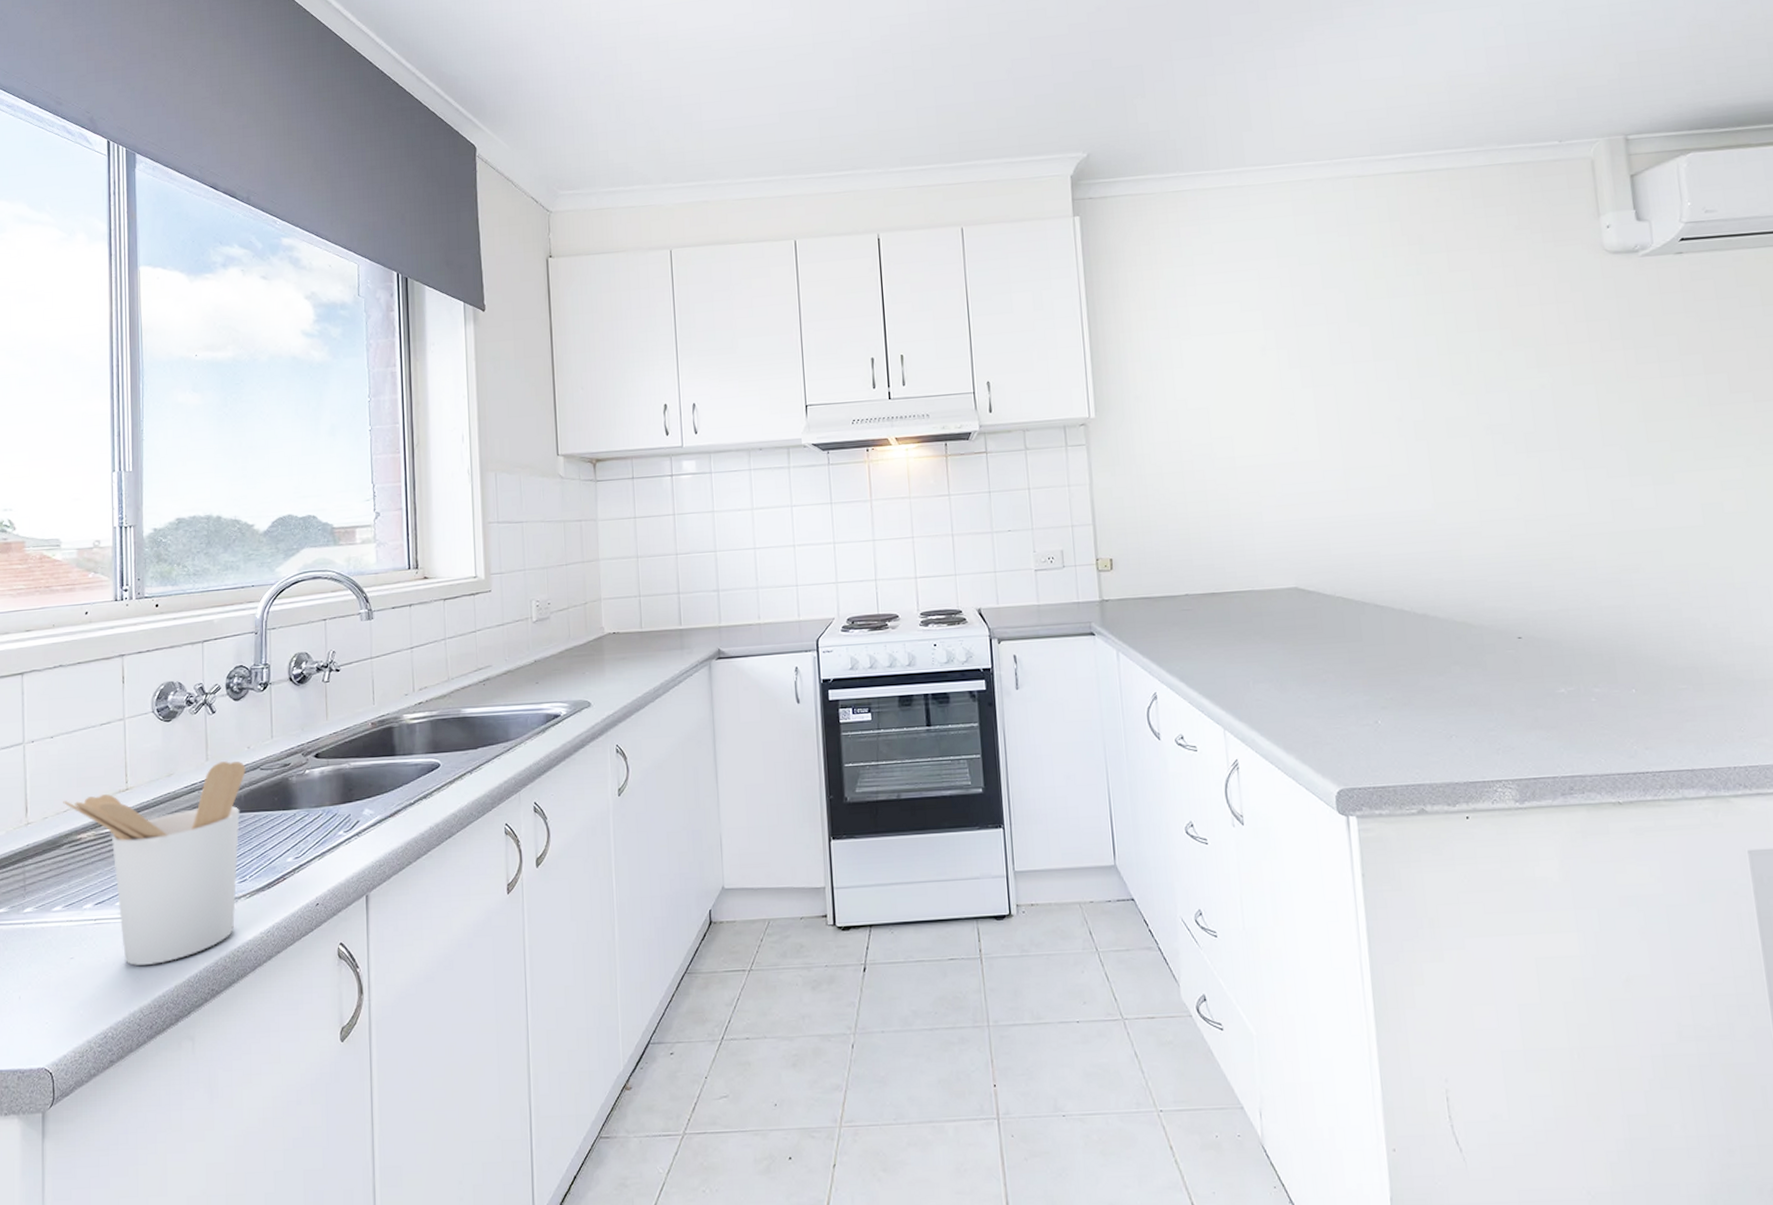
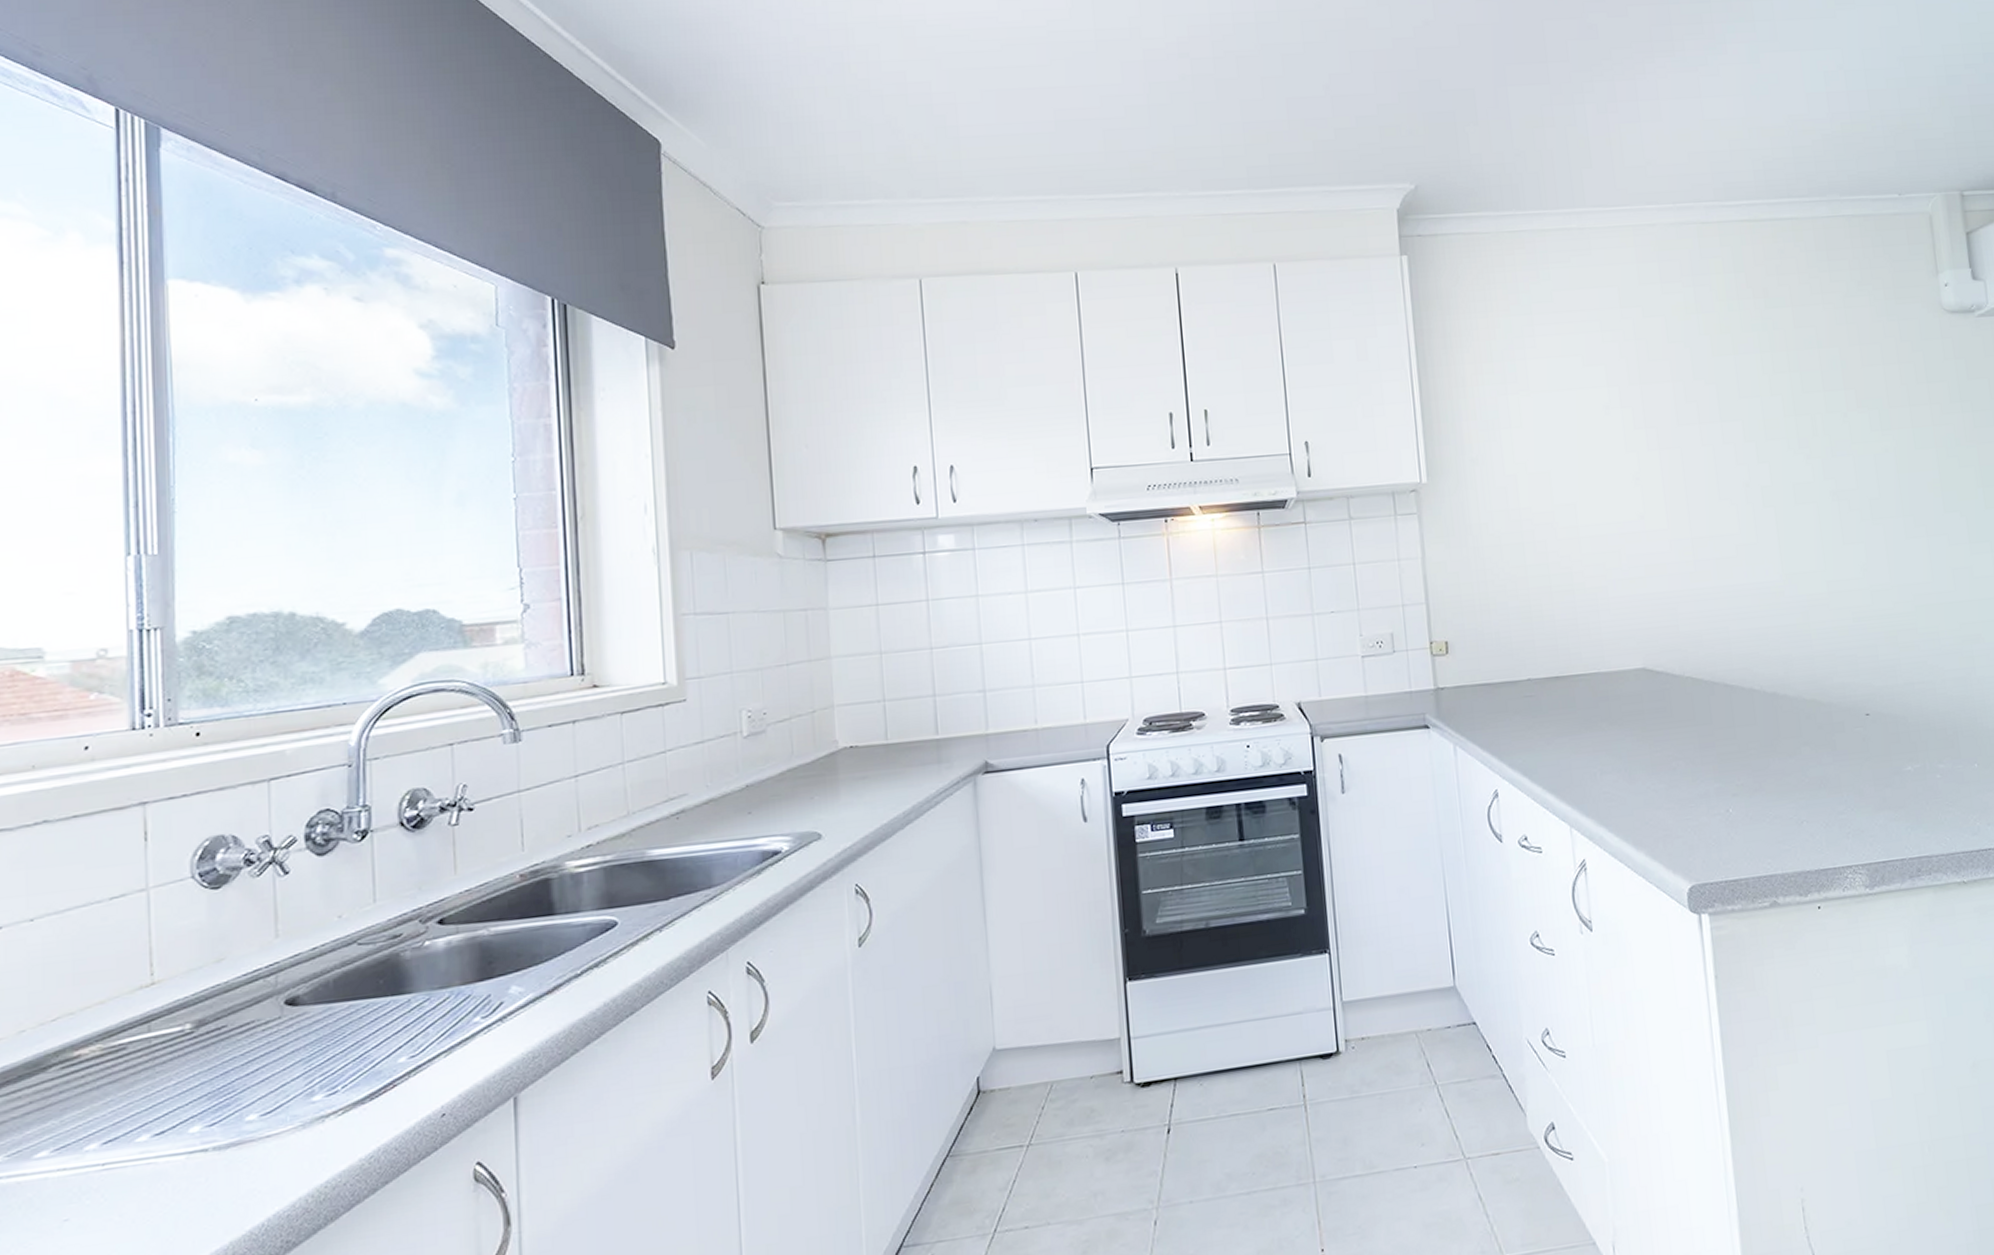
utensil holder: present [63,761,246,966] -> none [50,935,336,1221]

